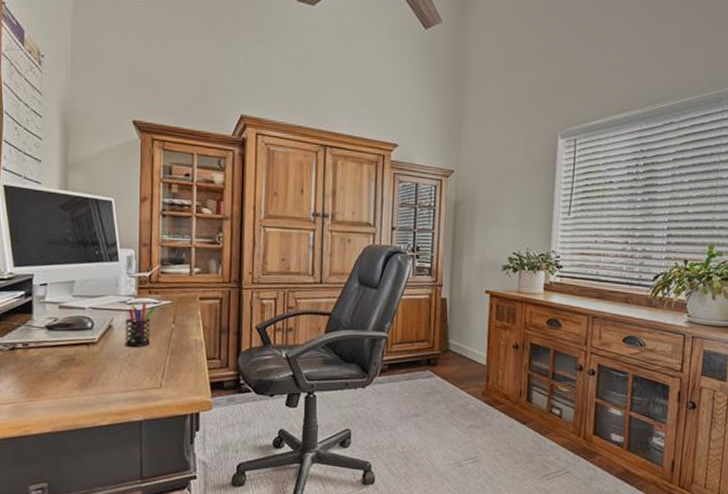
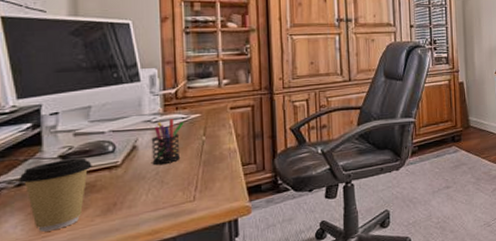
coffee cup: none [12,330,73,396] -> present [18,158,92,232]

